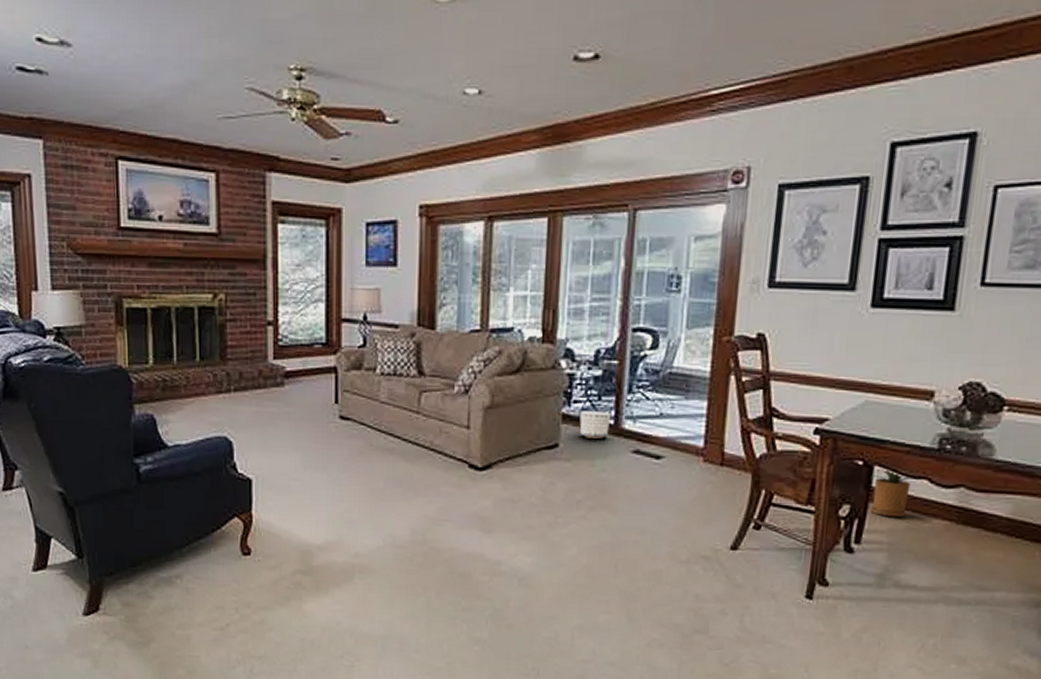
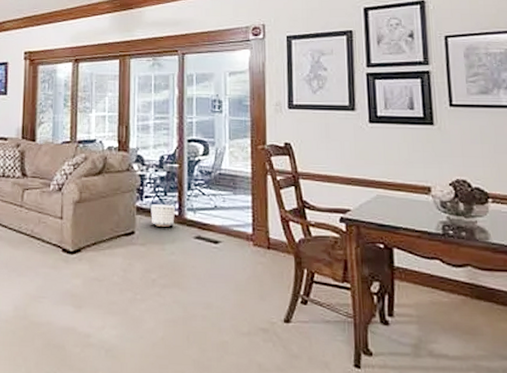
house plant: present [870,467,912,518] -> none [392,249,428,293]

